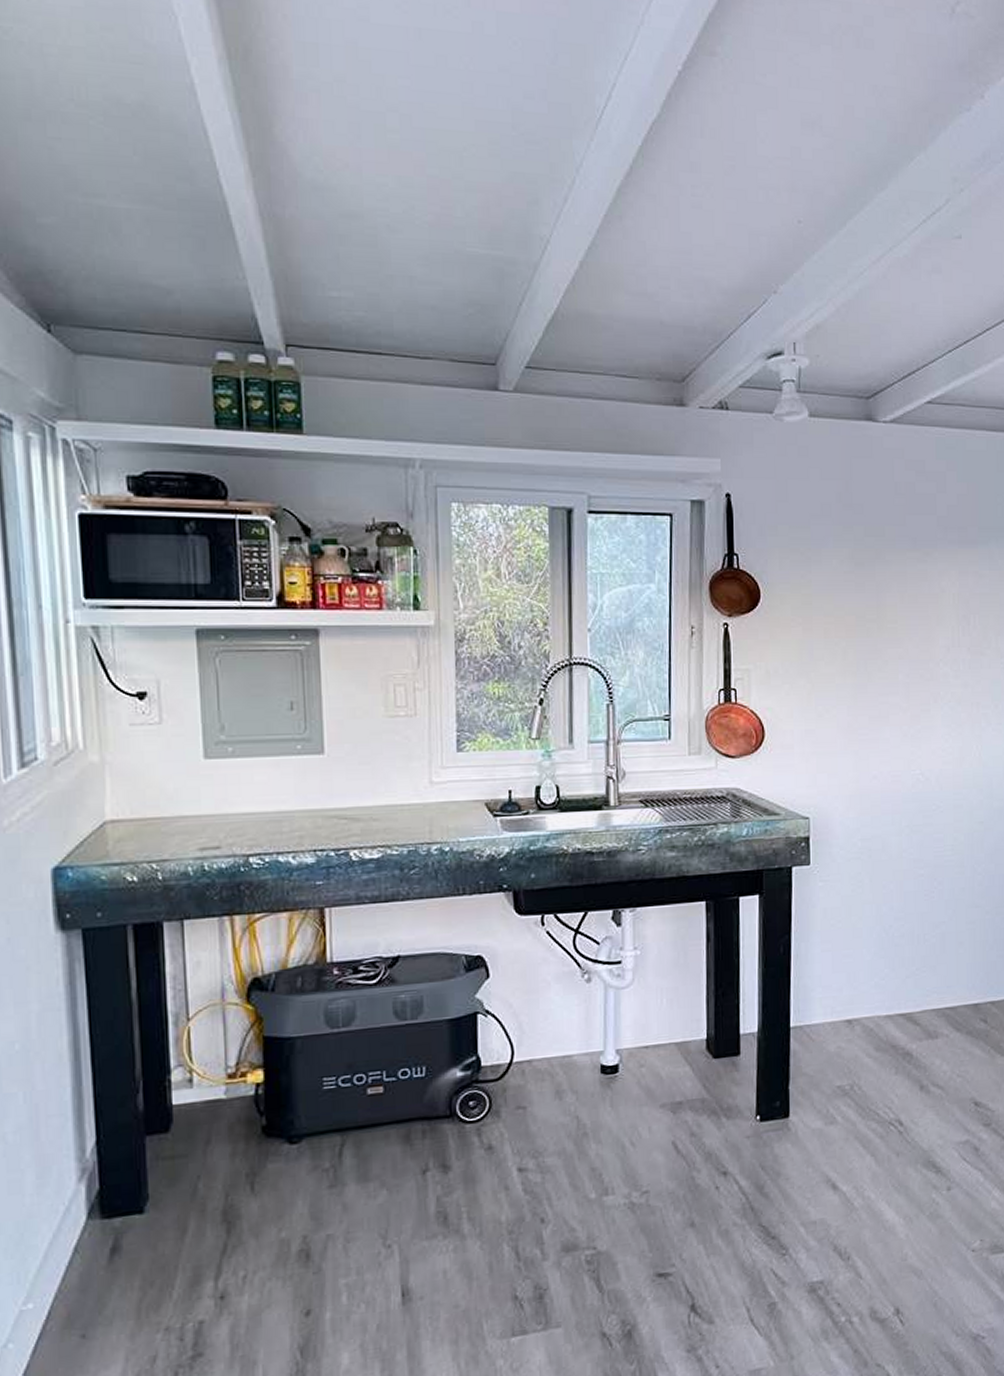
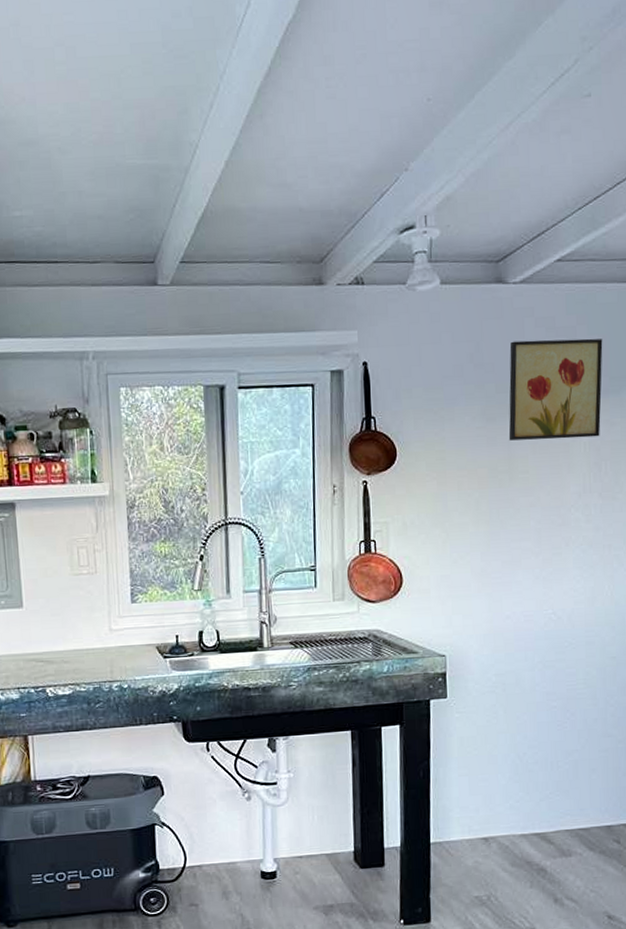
wall art: none [877,483,972,589] -> present [508,338,603,441]

